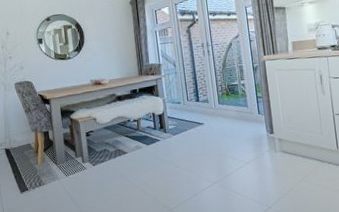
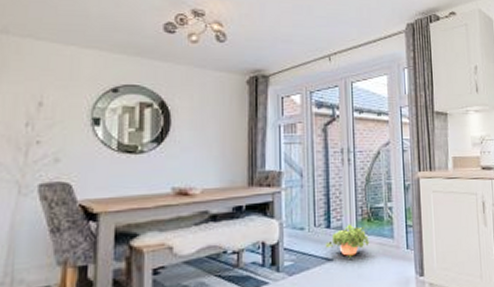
potted plant: none [196,98,229,123] -> present [325,224,369,259]

